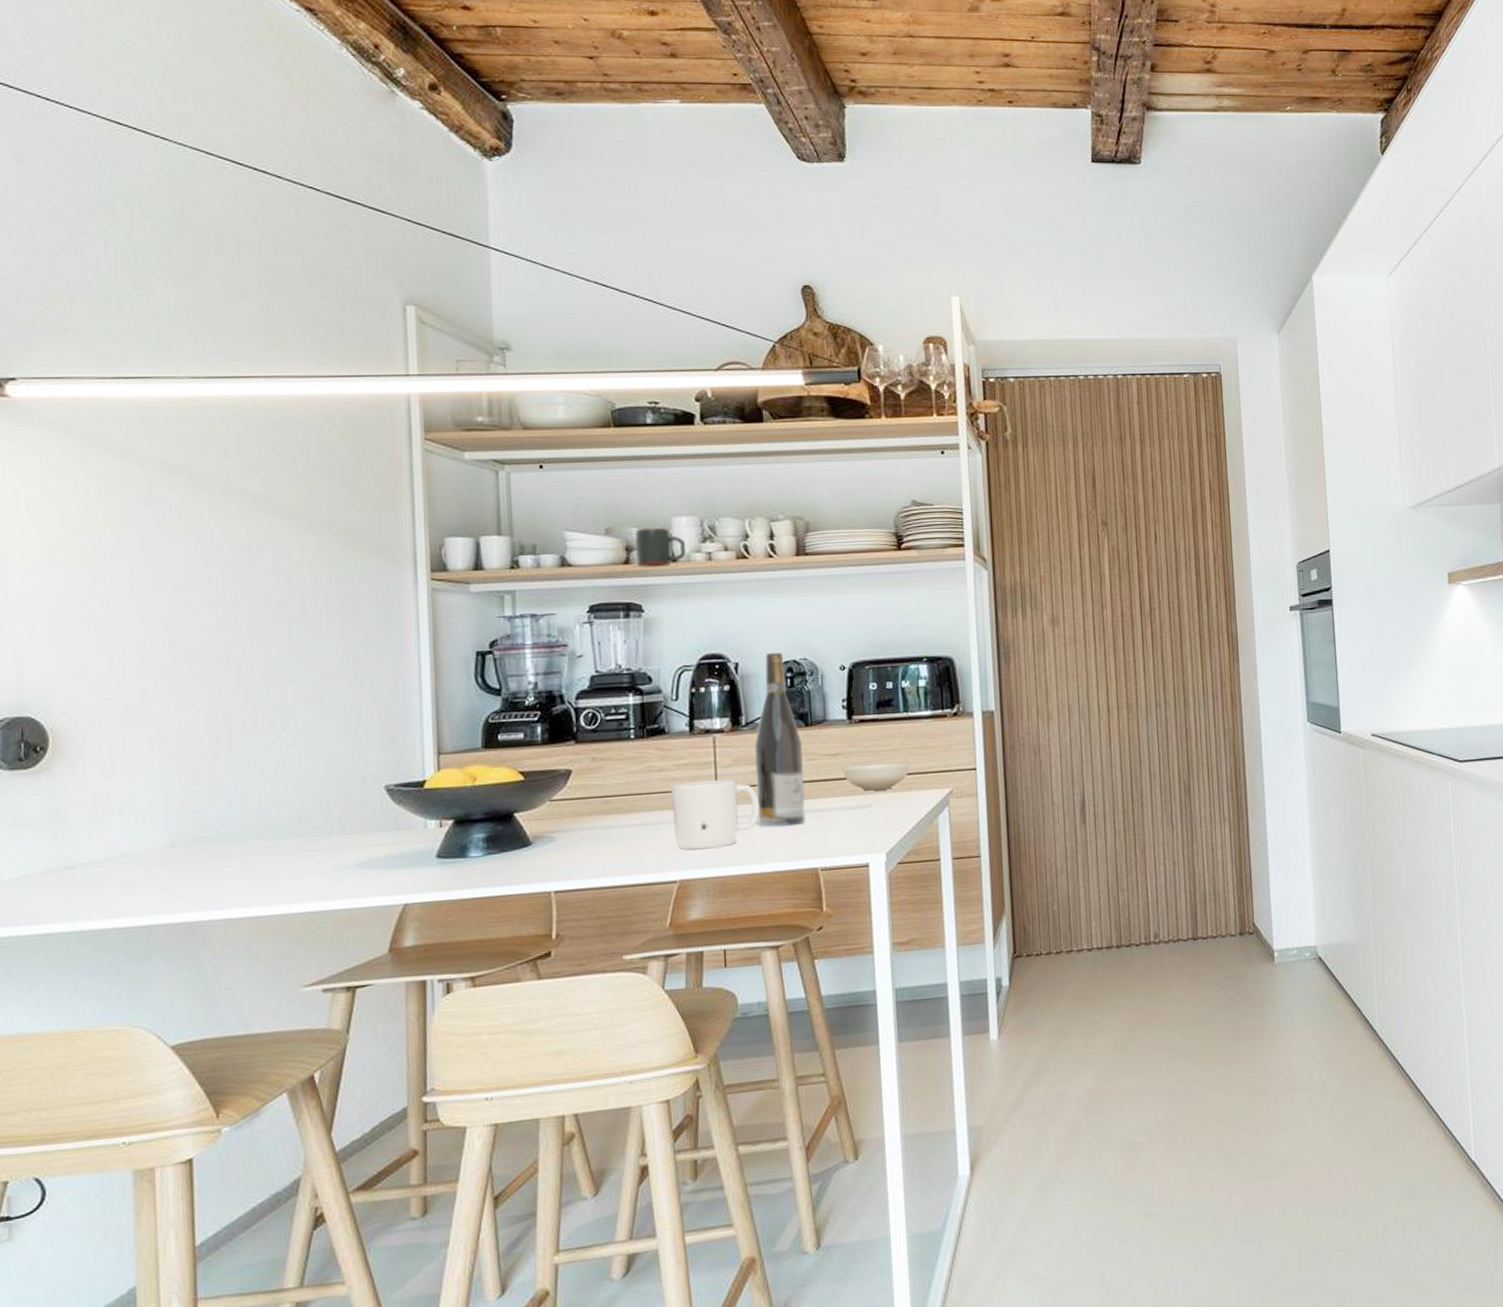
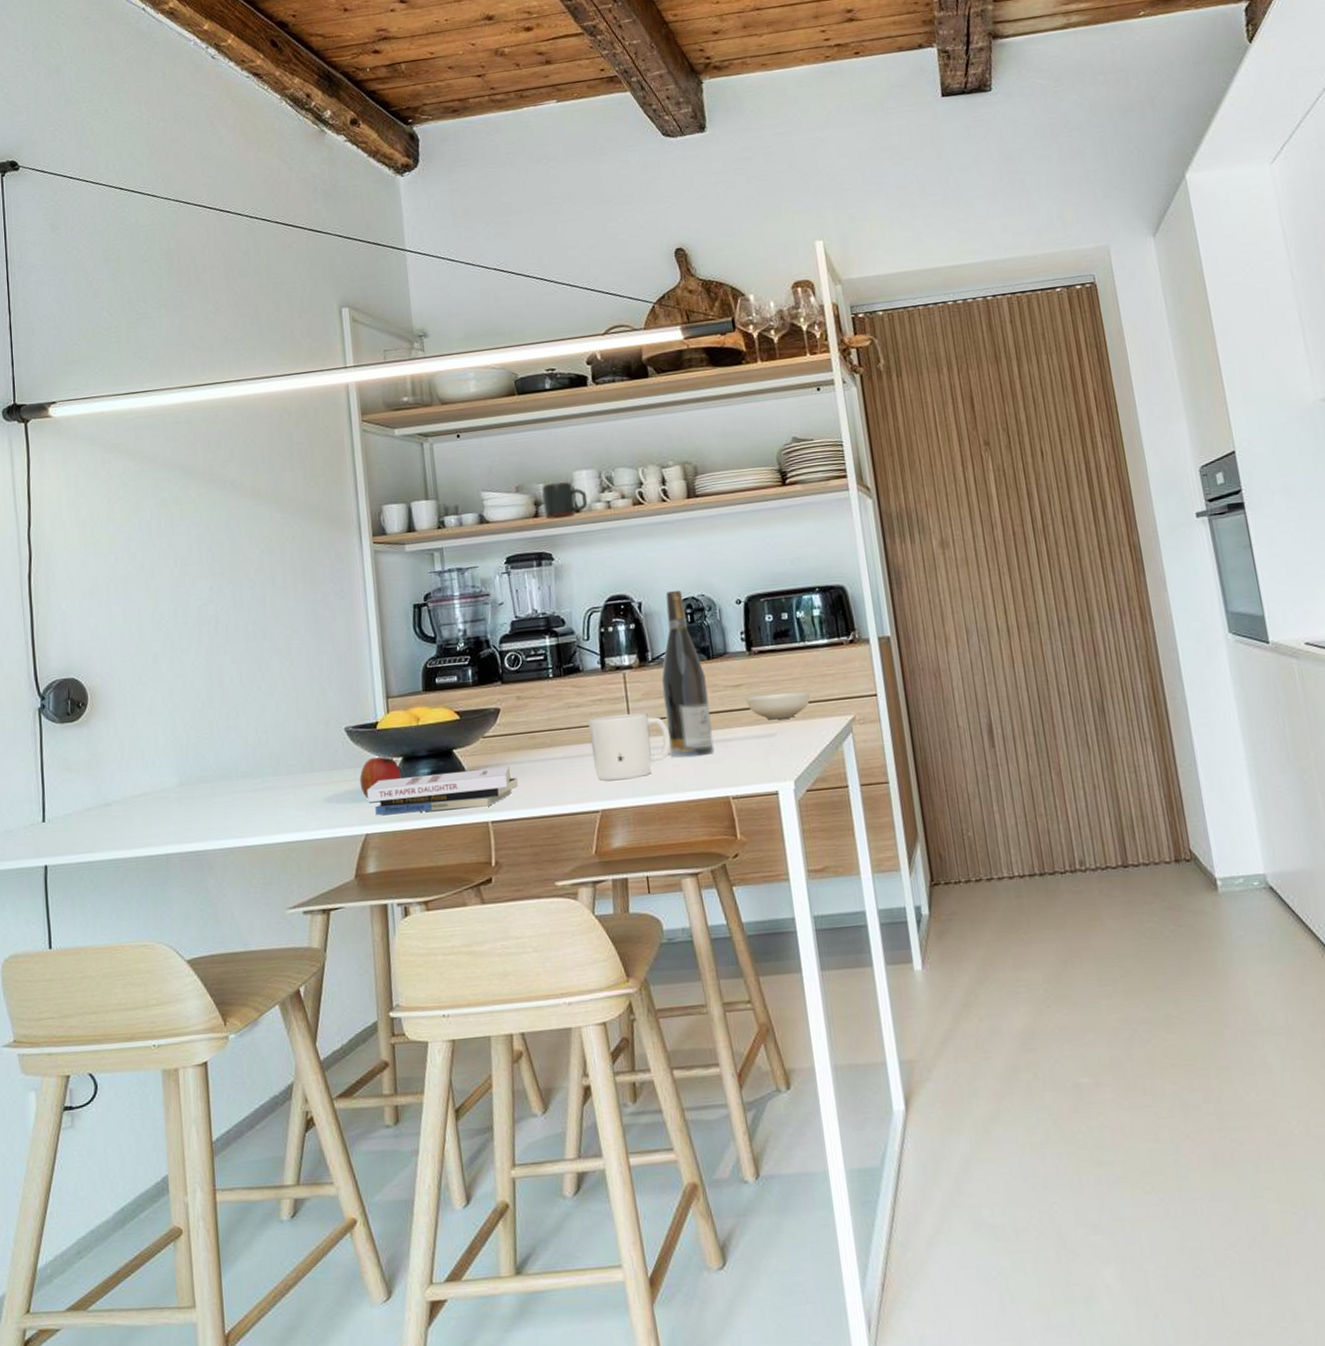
fruit: none [400,818,452,864] -> present [359,756,402,798]
books: none [408,832,588,883] -> present [367,766,518,815]

